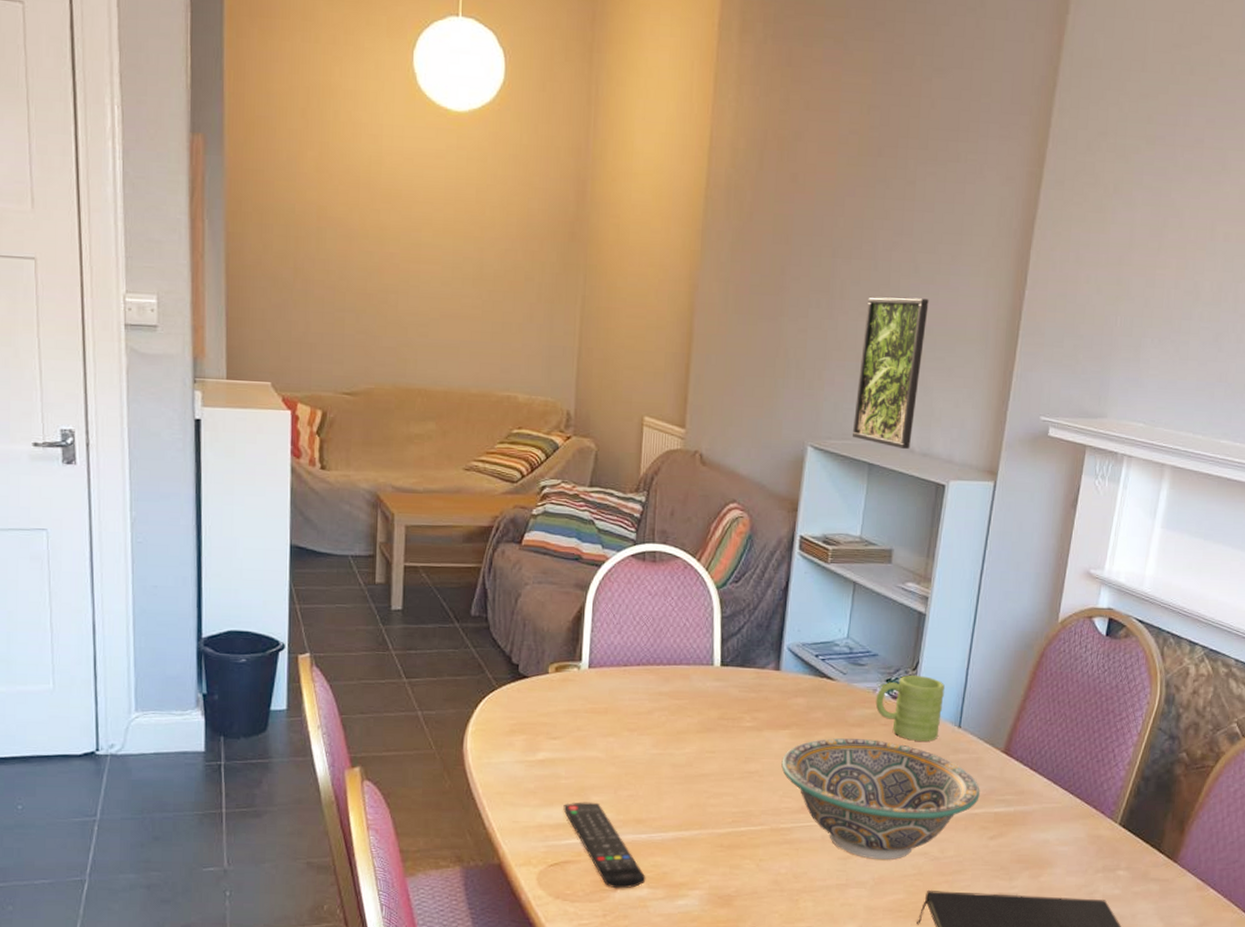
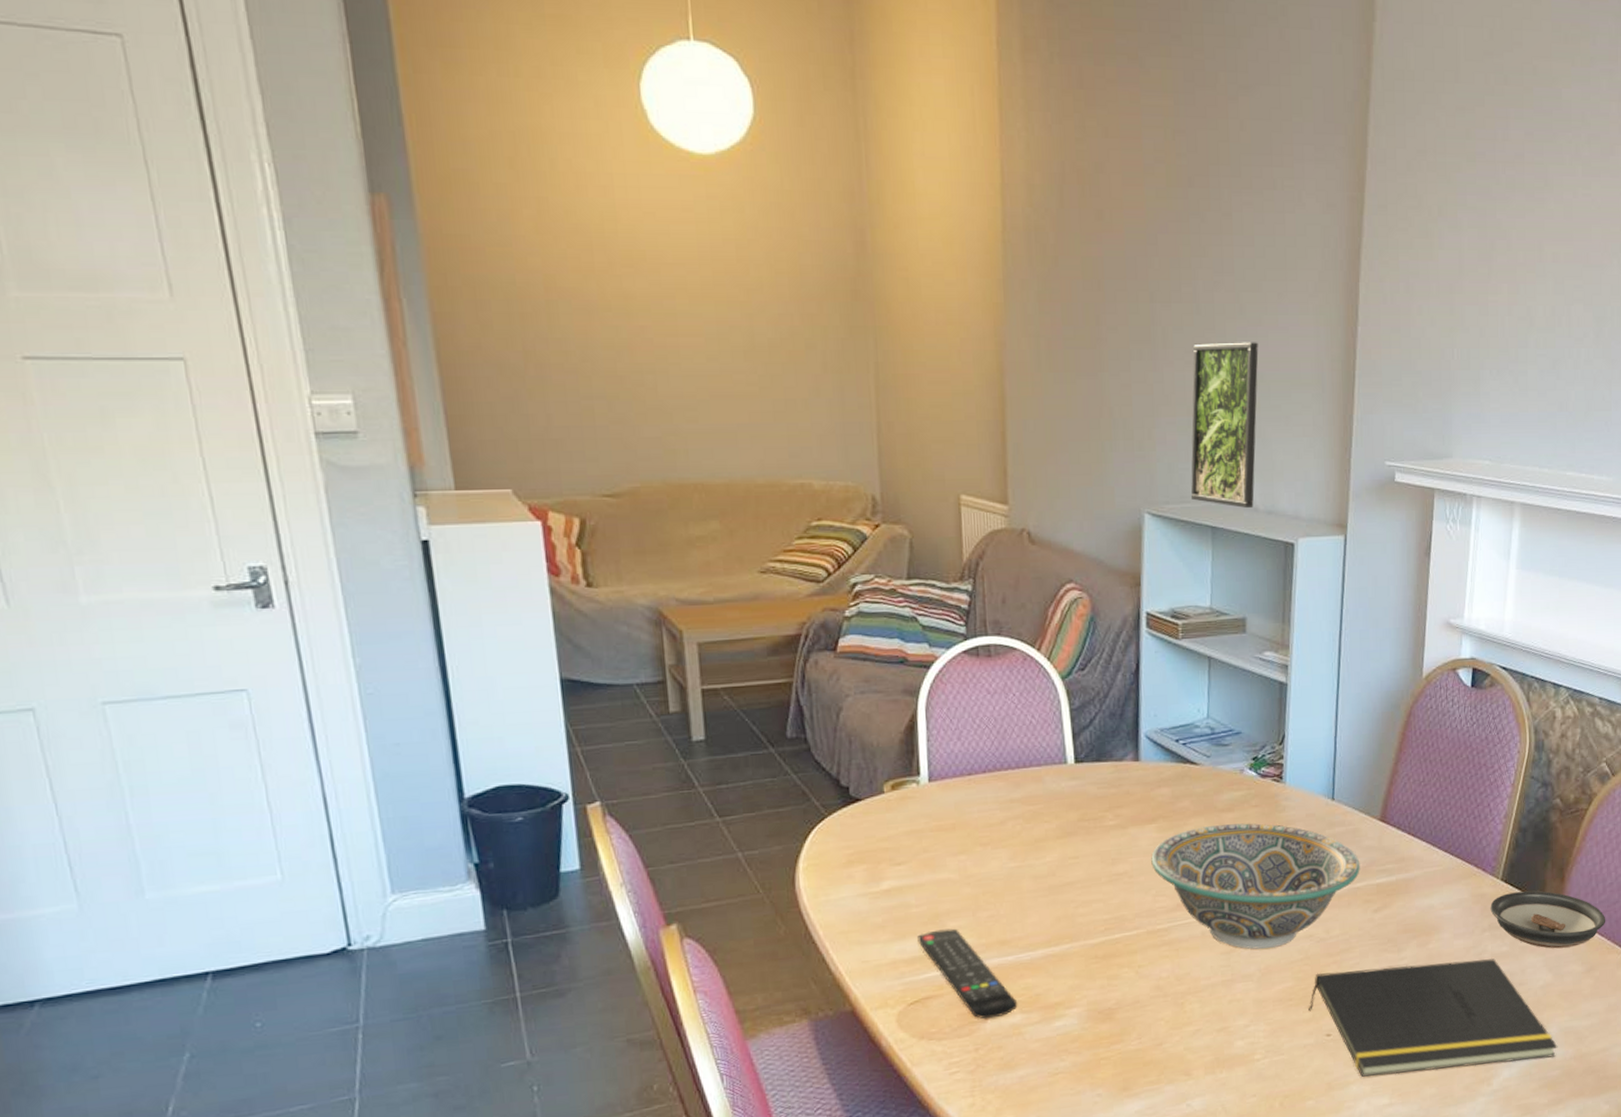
mug: present [875,675,945,741] -> none [1244,749,1314,820]
saucer: none [1105,838,1224,899] -> present [1490,890,1606,949]

